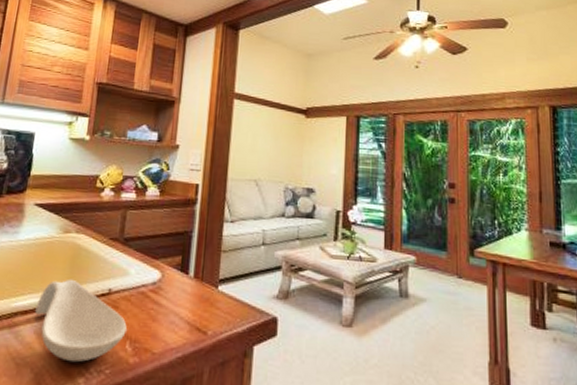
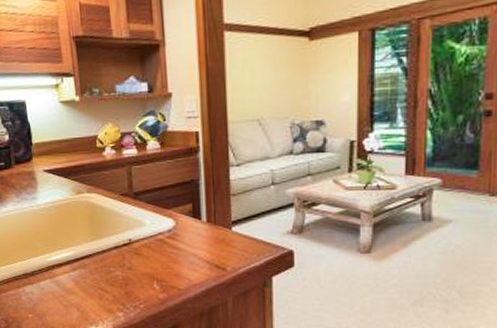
spoon rest: present [35,279,127,363] -> none [68,234,152,301]

